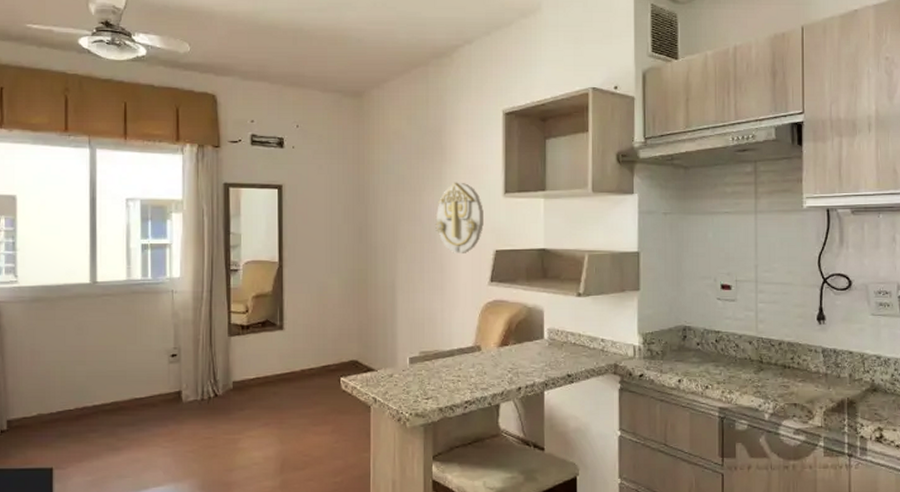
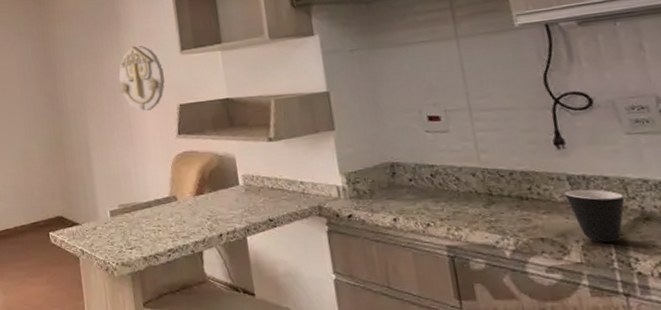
mug: none [818,361,861,409] -> present [564,189,625,242]

